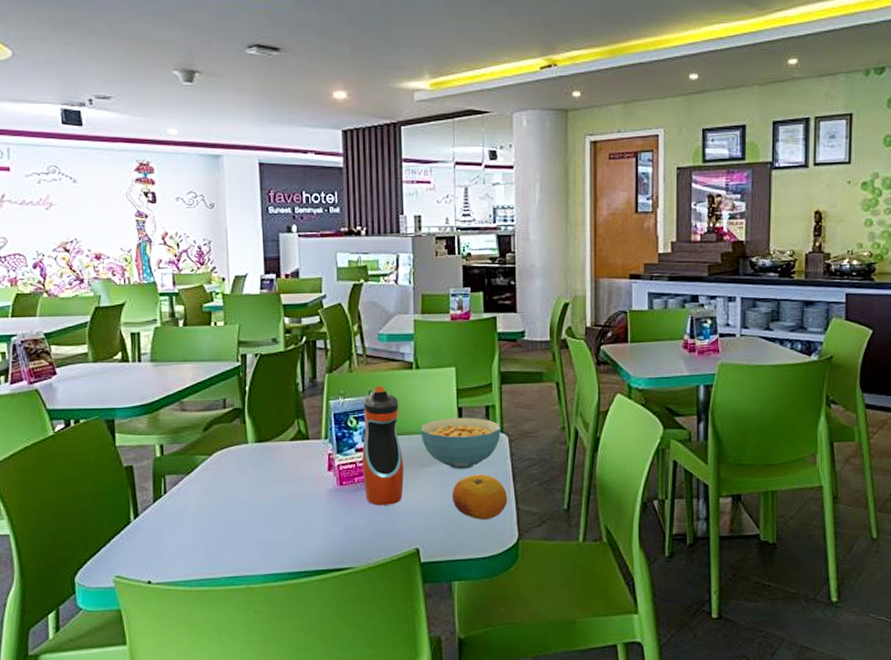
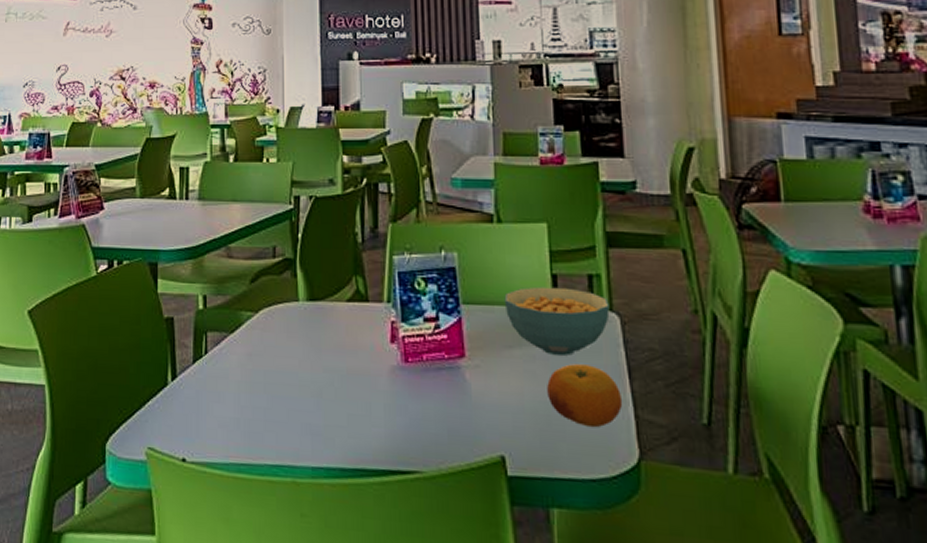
water bottle: present [362,386,404,505] -> none [431,242,484,394]

